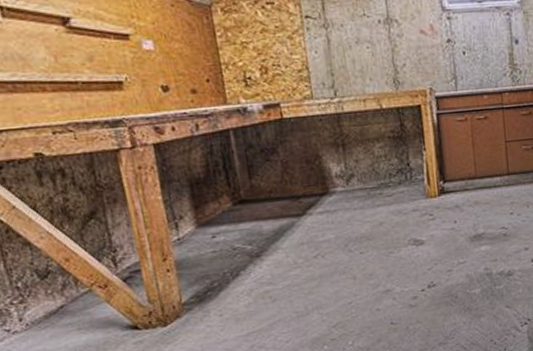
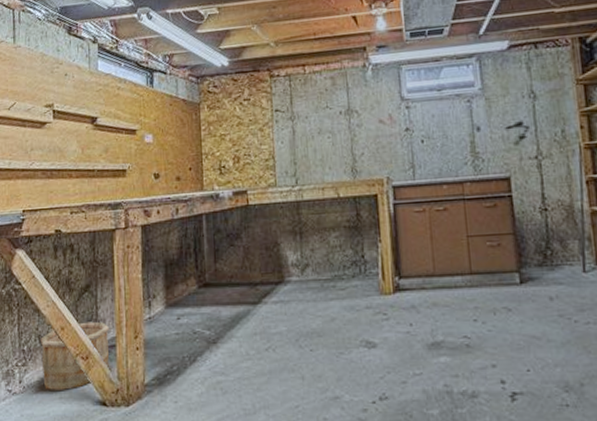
wooden bucket: none [38,249,135,324] -> present [40,321,110,390]

